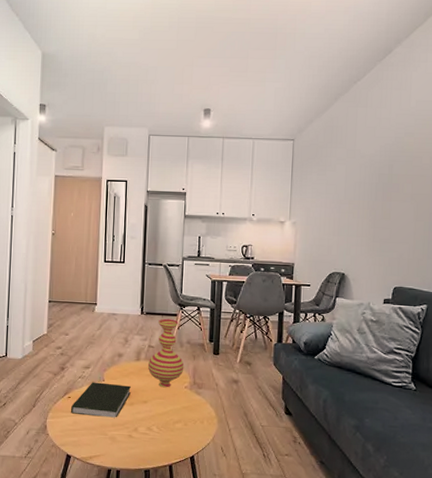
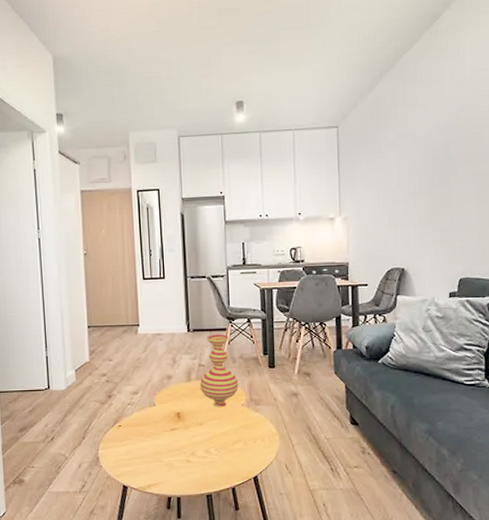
book: present [71,382,131,418] -> none [123,407,184,444]

